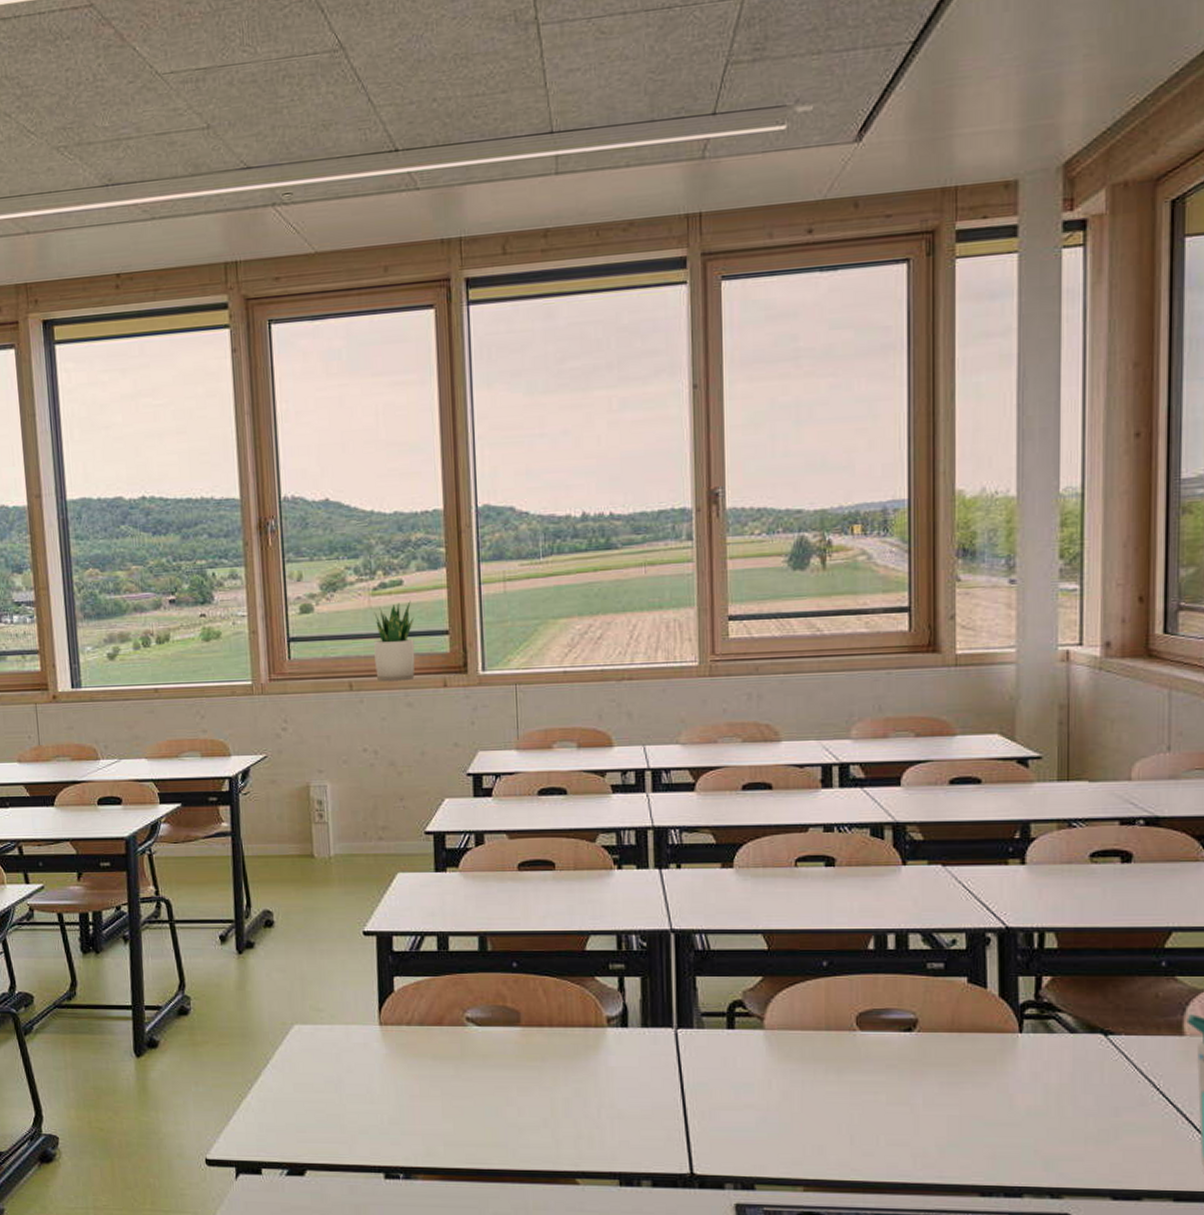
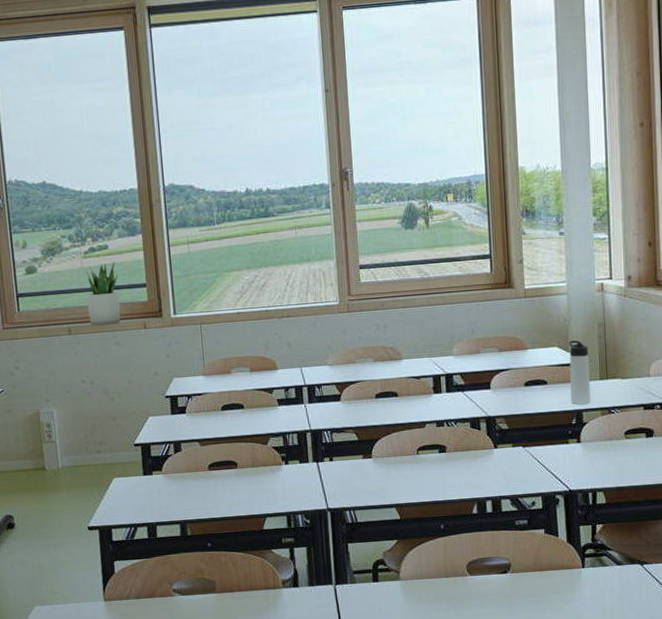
thermos bottle: none [1013,726,1043,814] -> present [569,340,590,405]

